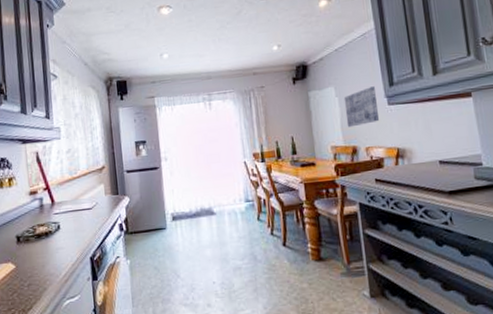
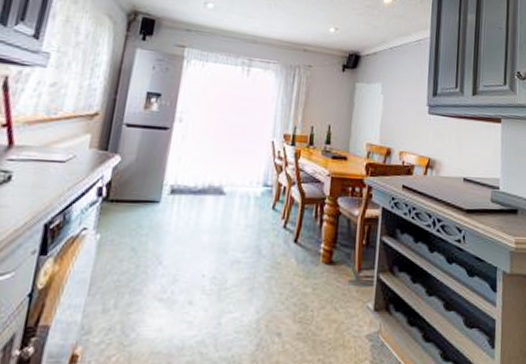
wall art: present [343,86,380,128] -> none [386,92,419,129]

